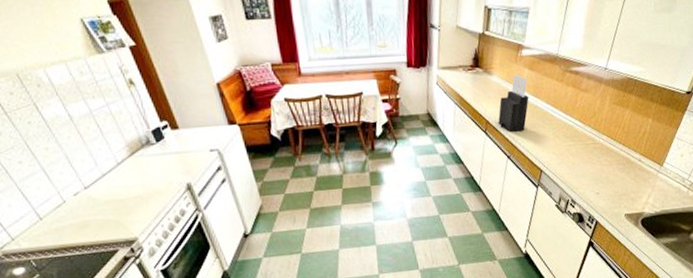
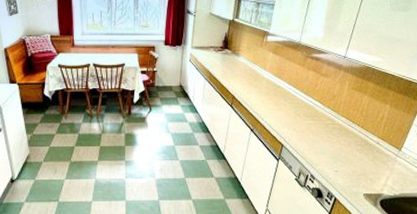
knife block: present [498,74,529,132] -> none [243,57,273,107]

